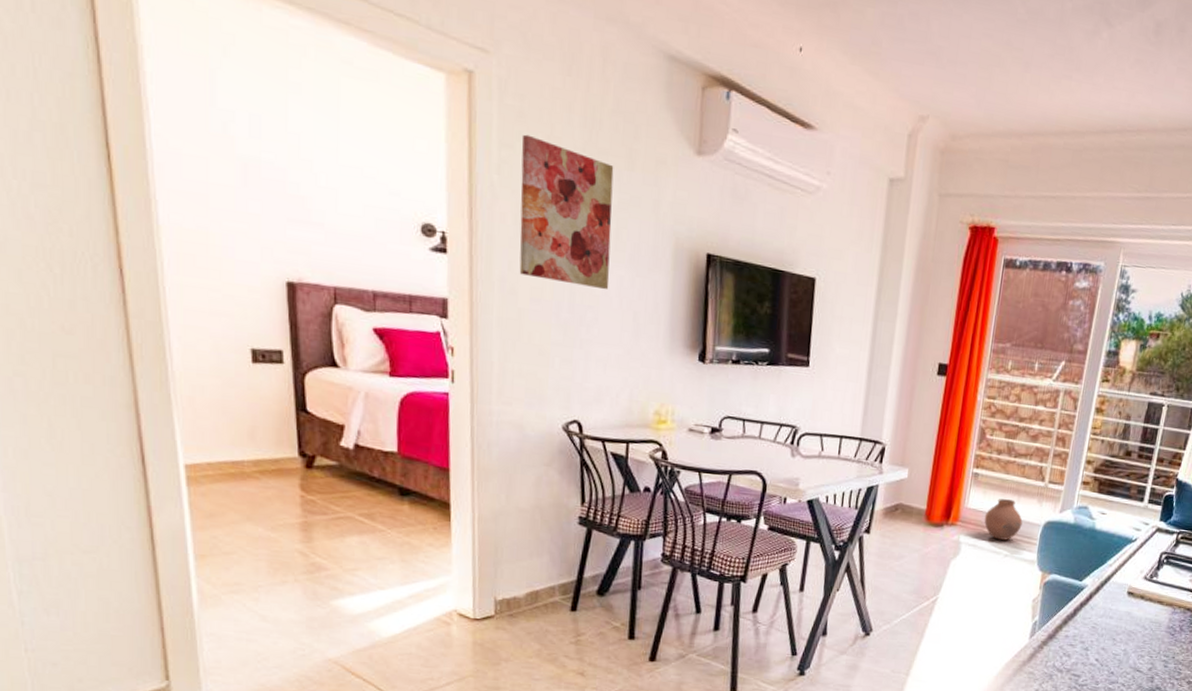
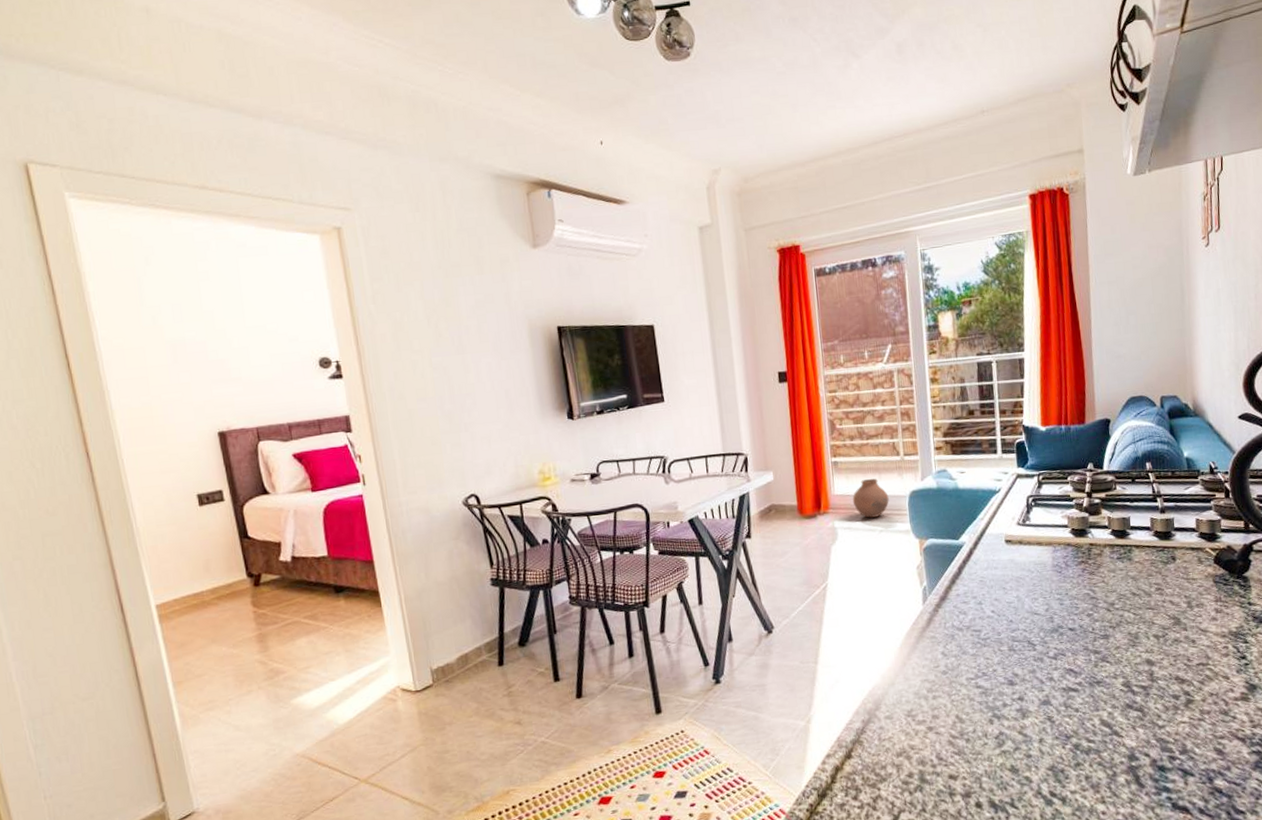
wall art: present [519,134,614,290] -> none [387,266,481,381]

